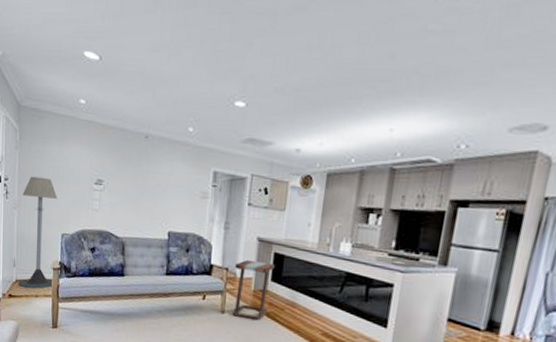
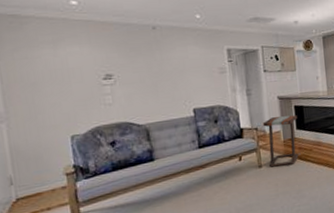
floor lamp: present [17,176,58,289] -> none [10,82,69,206]

